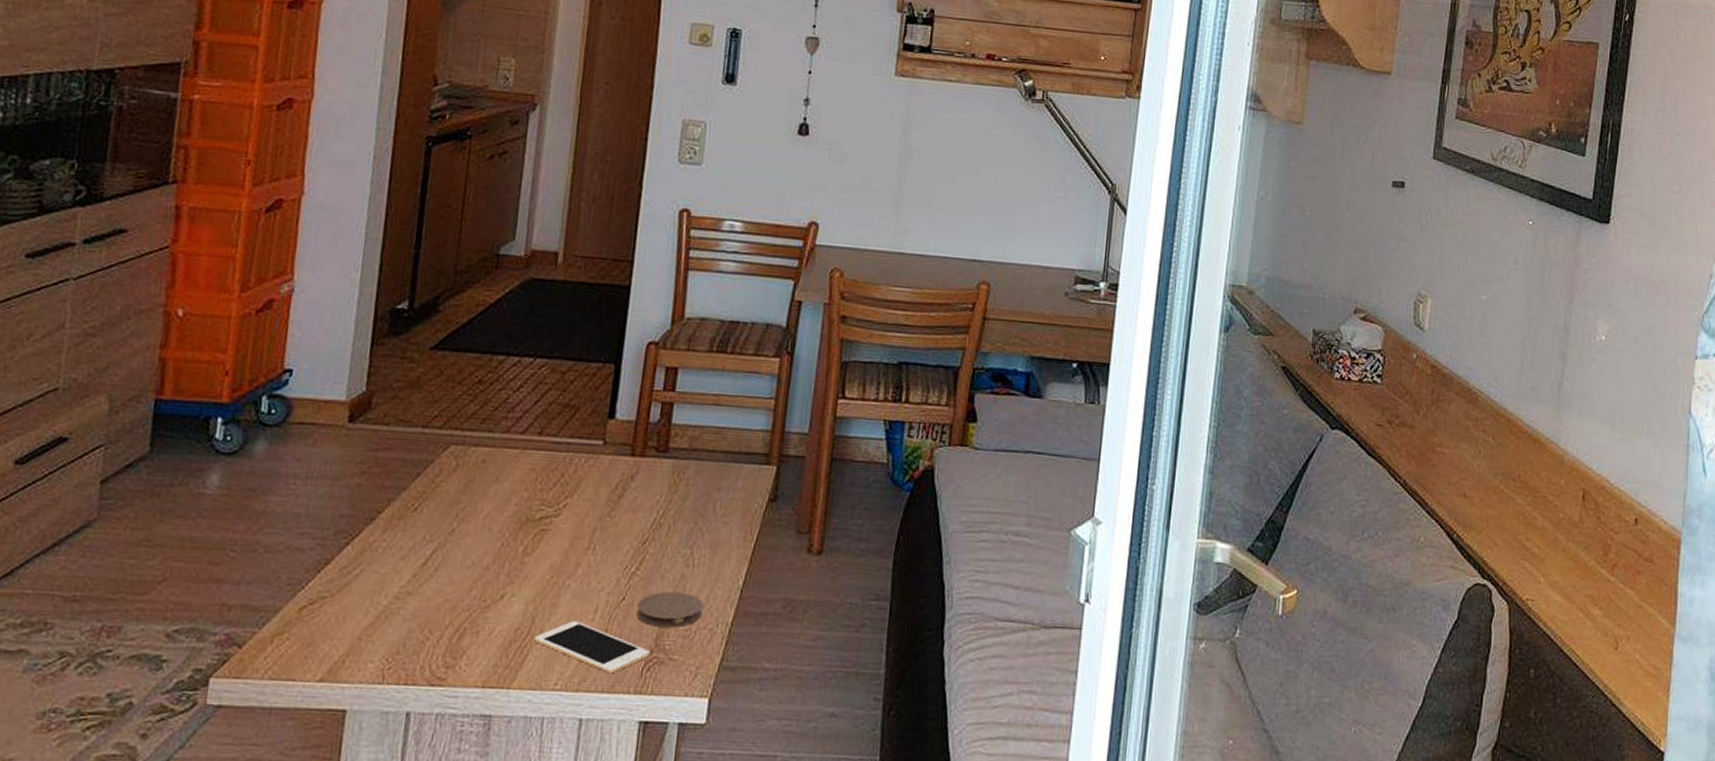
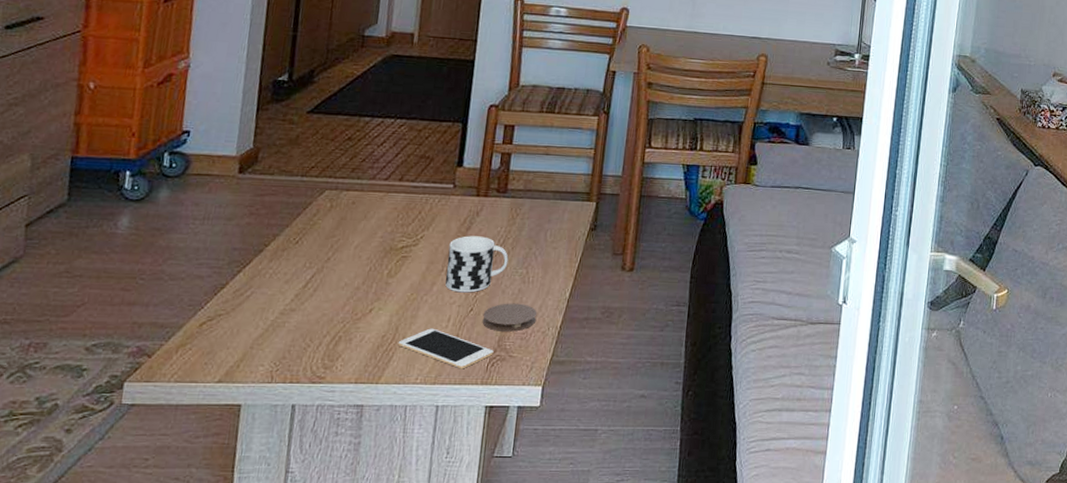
cup: none [592,505,670,577] -> present [445,236,509,293]

